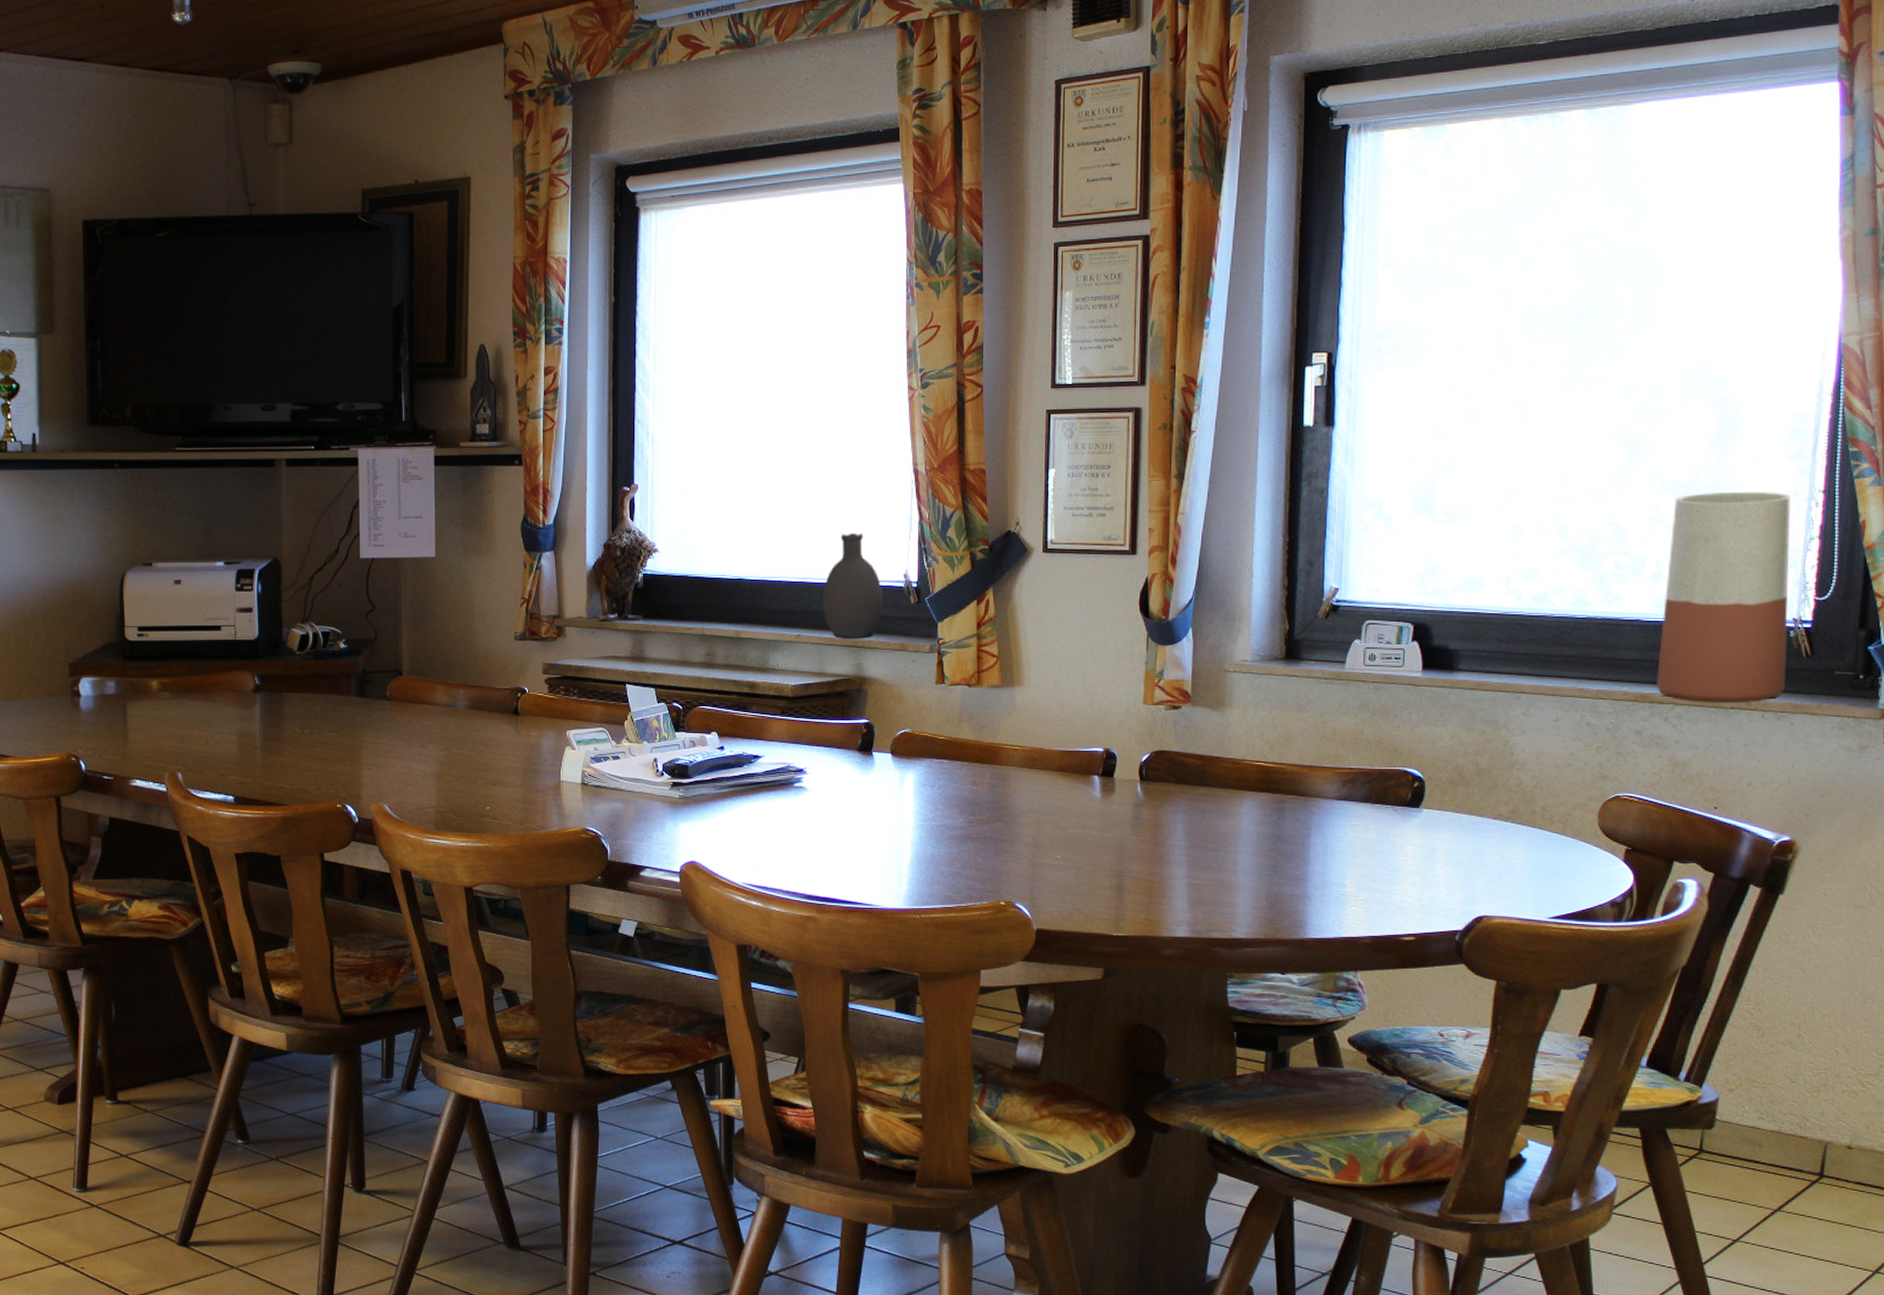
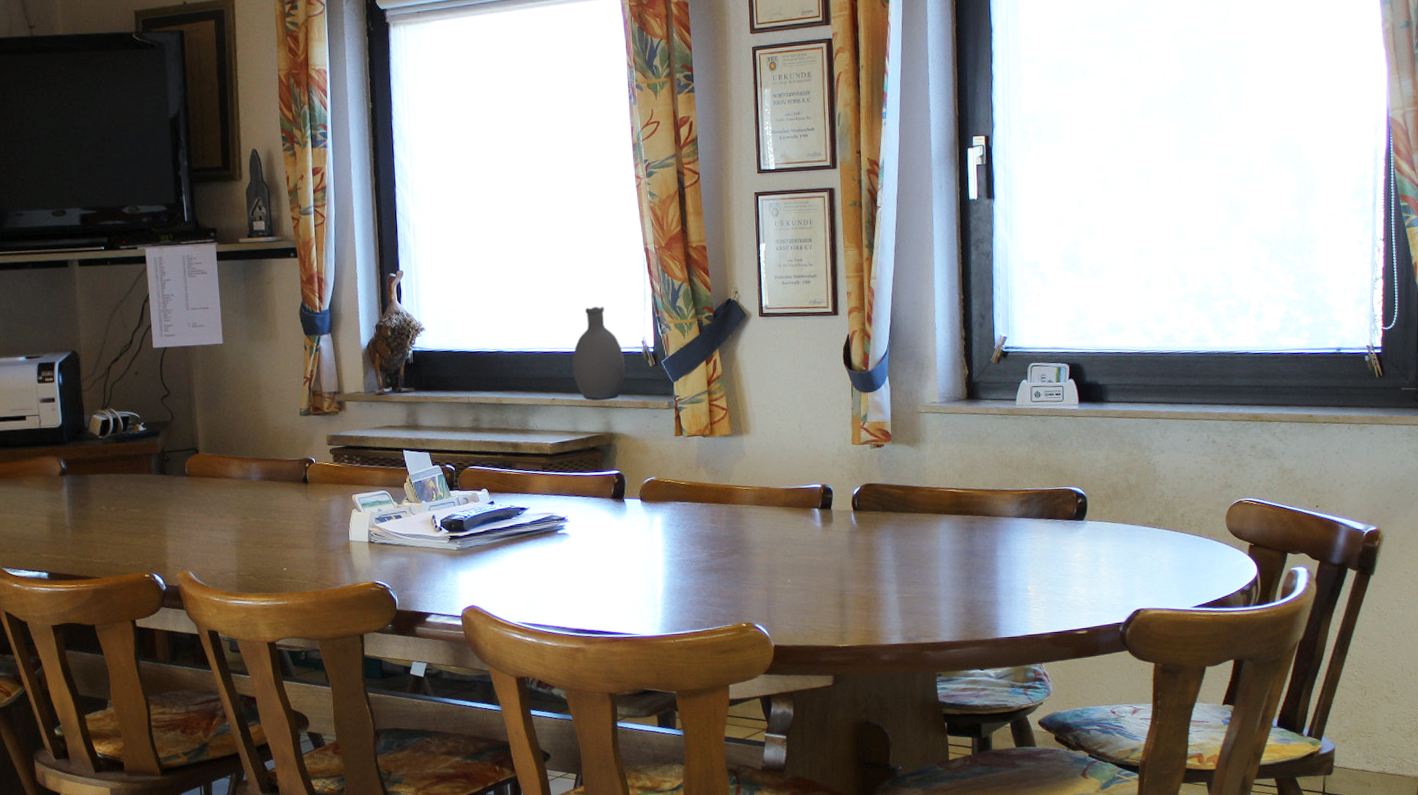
vase: present [1657,491,1791,704] -> none [1265,241,1365,420]

